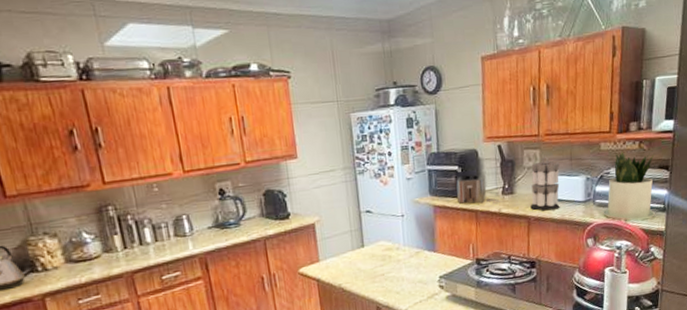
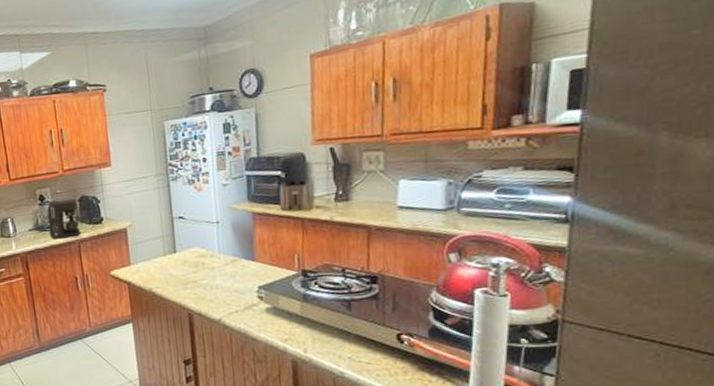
coffee maker: none [228,192,269,237] -> present [46,198,83,239]
spice rack: present [530,156,560,211] -> none [371,158,411,220]
planter: present [603,151,655,221] -> none [472,149,552,234]

